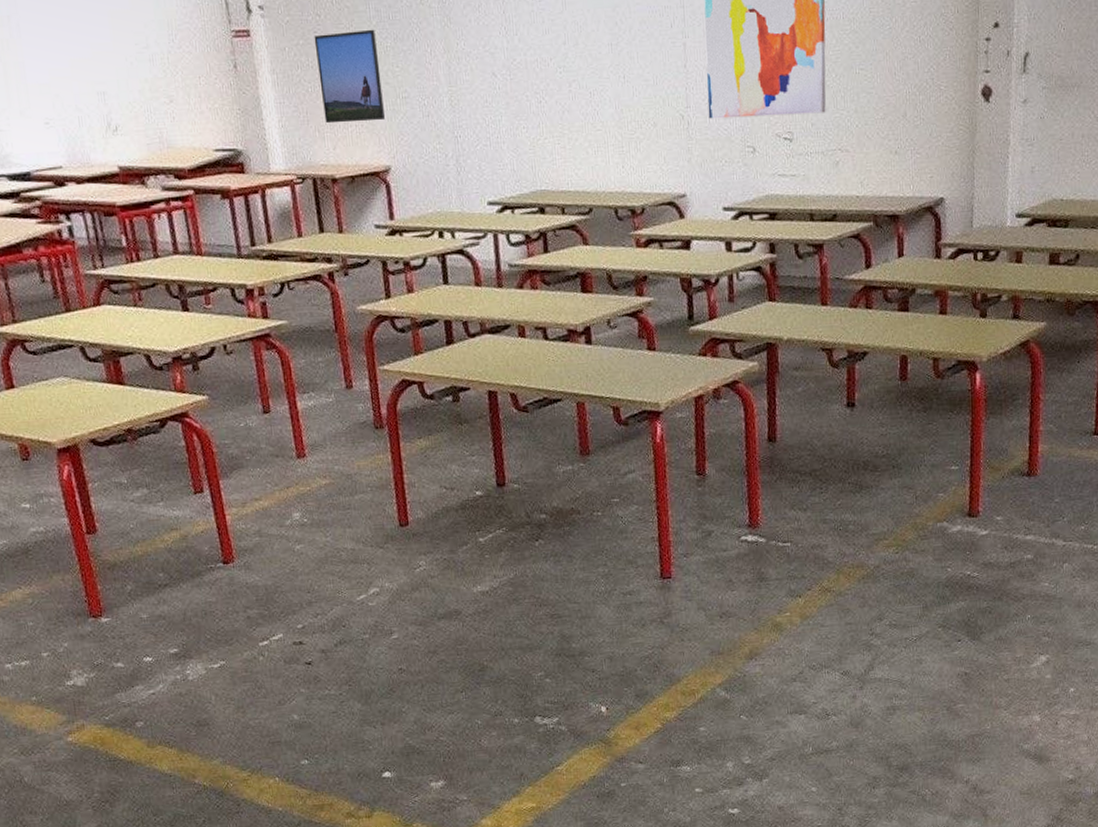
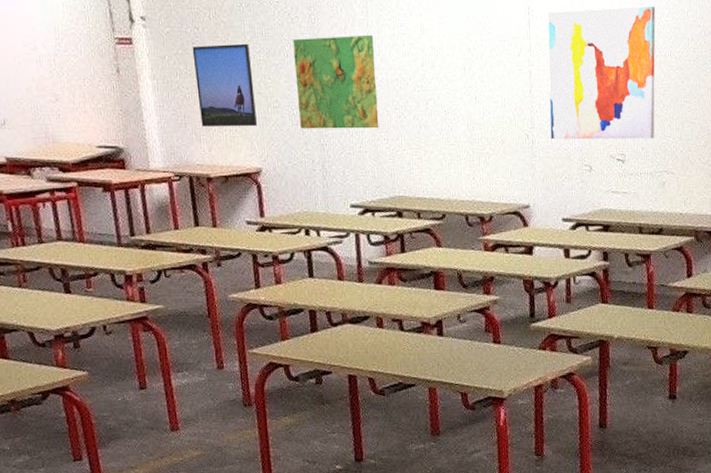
map: none [422,12,518,121] -> present [293,34,379,129]

